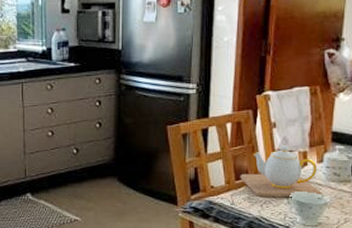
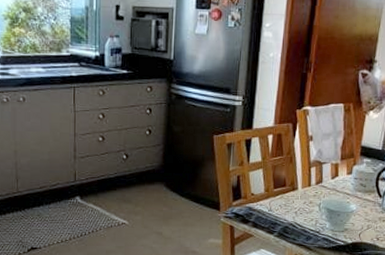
teapot: present [240,144,322,198] -> none [278,156,349,206]

